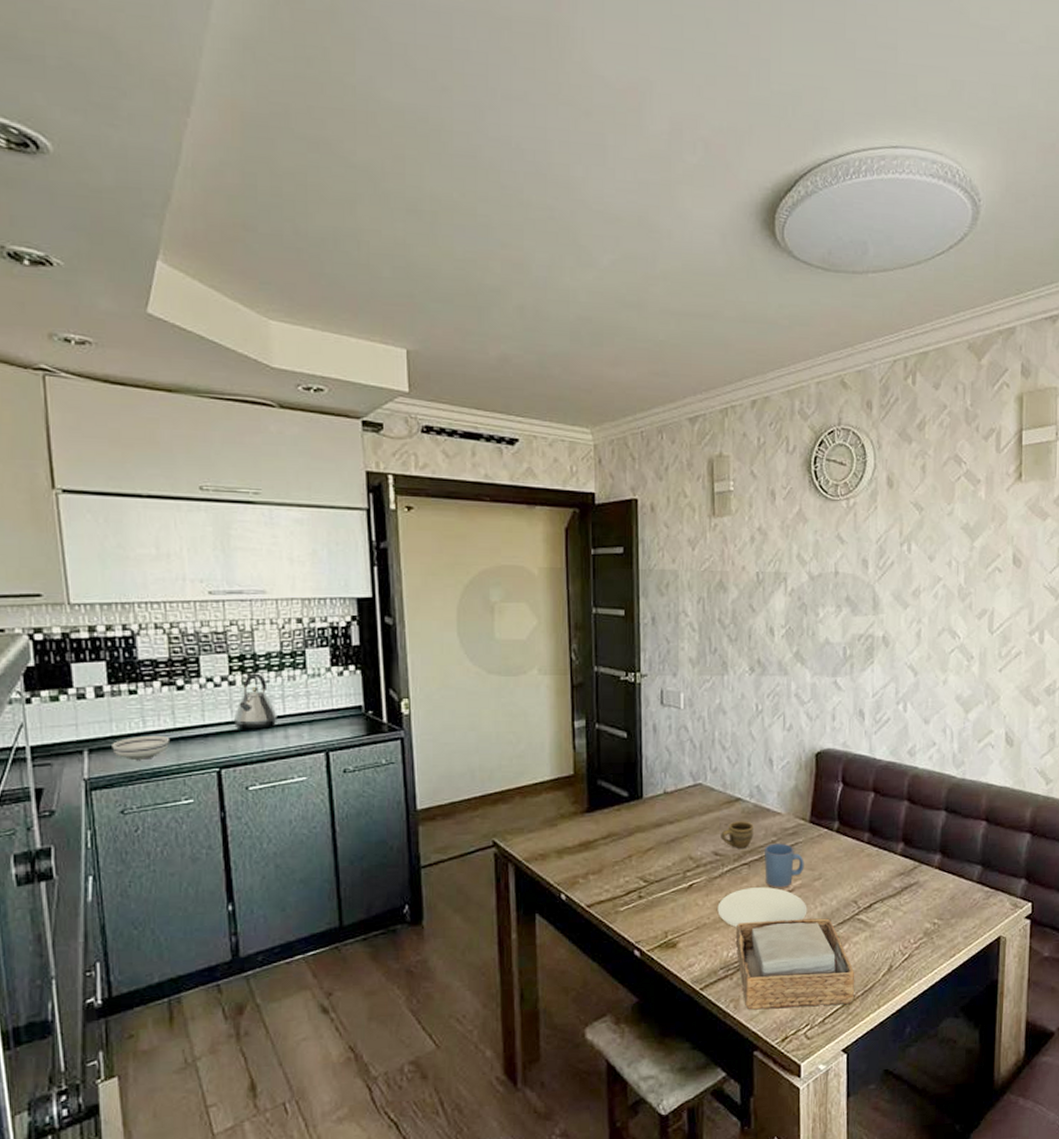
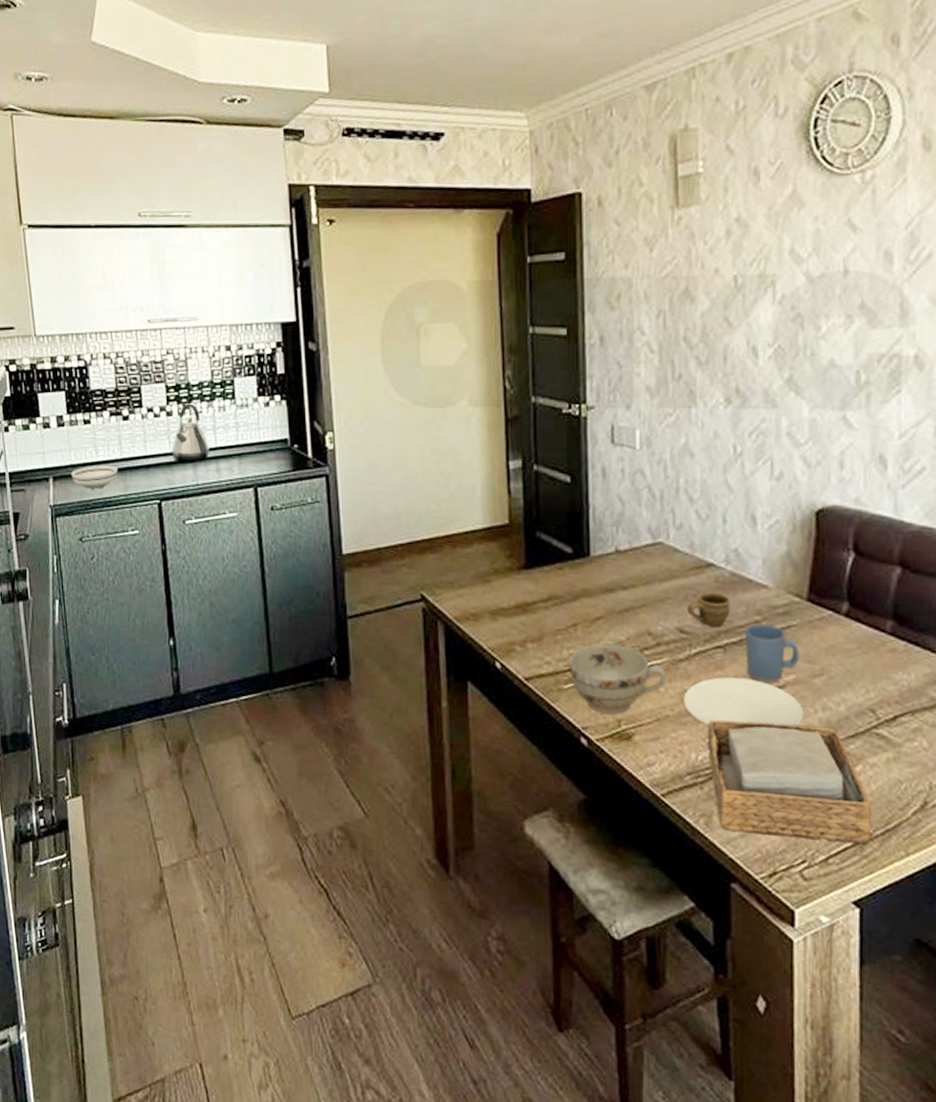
teacup: none [624,870,704,928] -> present [569,644,667,714]

